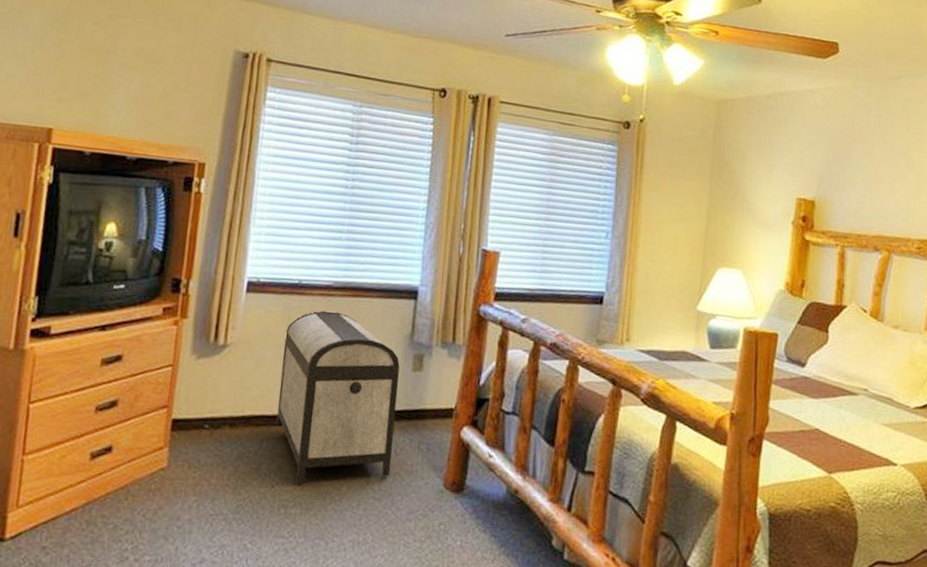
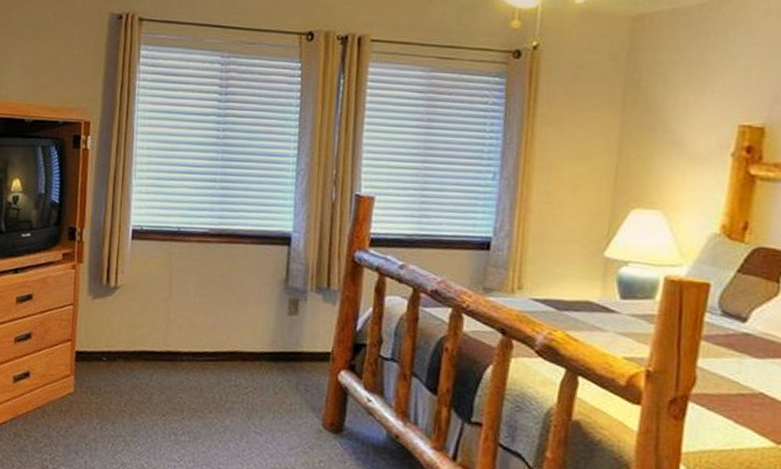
storage chest: present [276,310,400,485] -> none [164,256,276,415]

